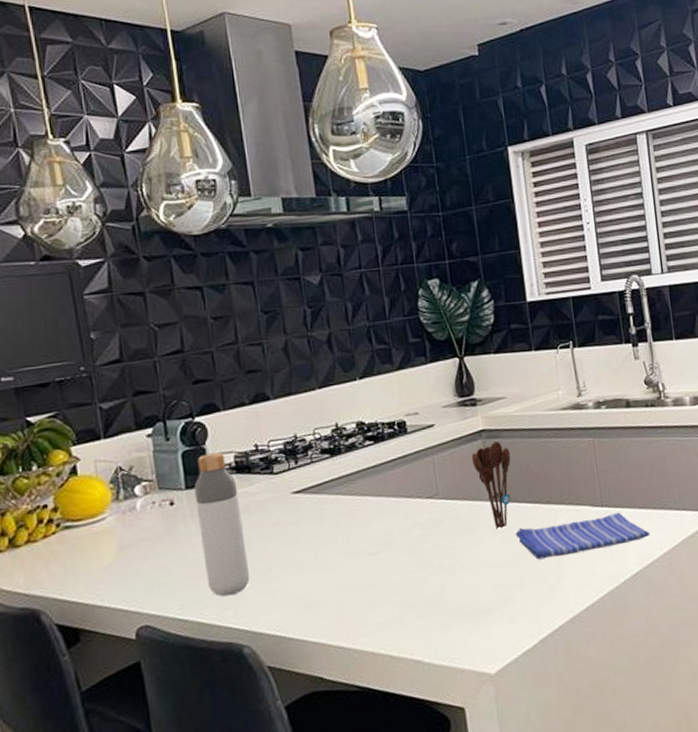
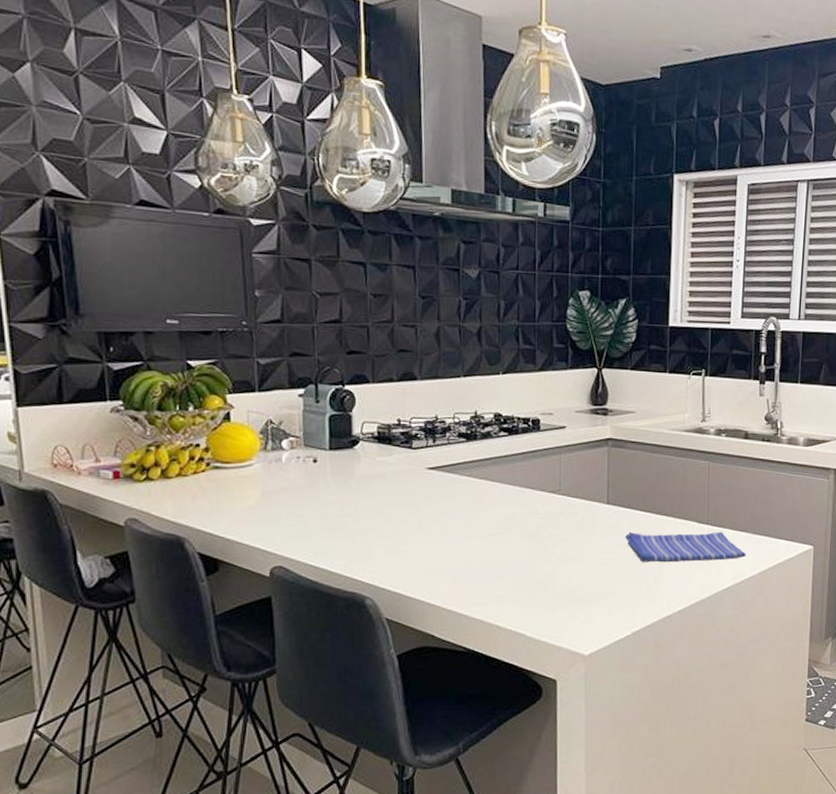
bottle: present [194,452,250,597] -> none [337,420,380,552]
utensil holder: present [472,440,511,529] -> none [596,450,632,530]

